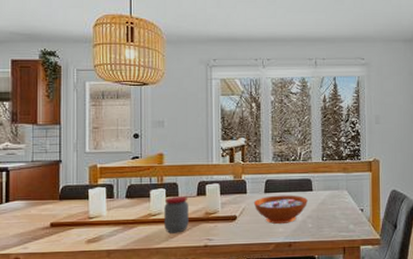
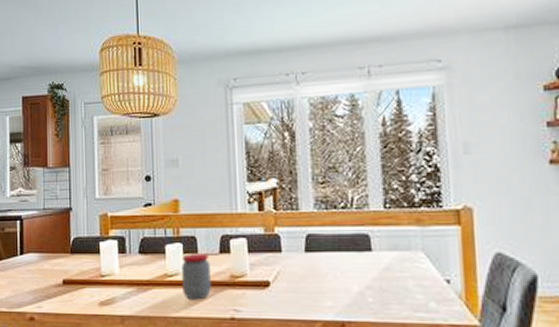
decorative bowl: present [253,195,308,224] -> none [290,255,366,295]

